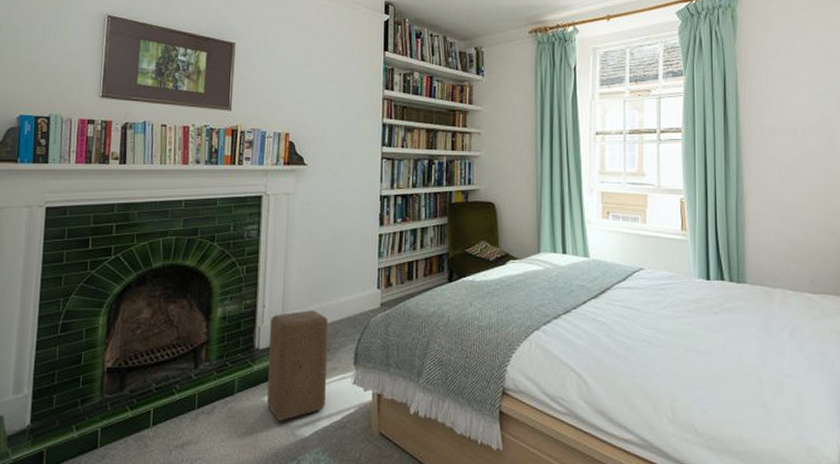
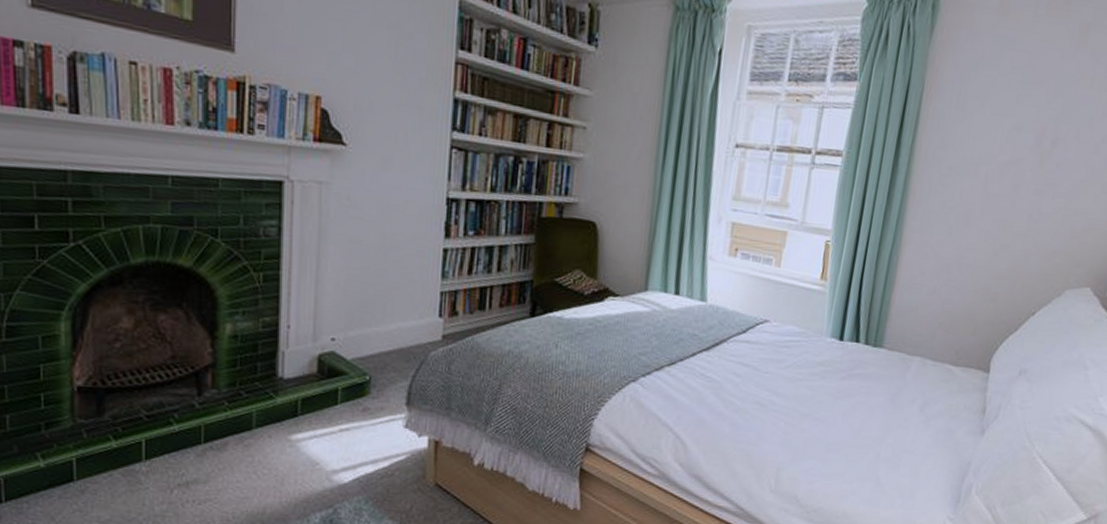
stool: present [266,310,329,421] -> none [294,336,375,464]

